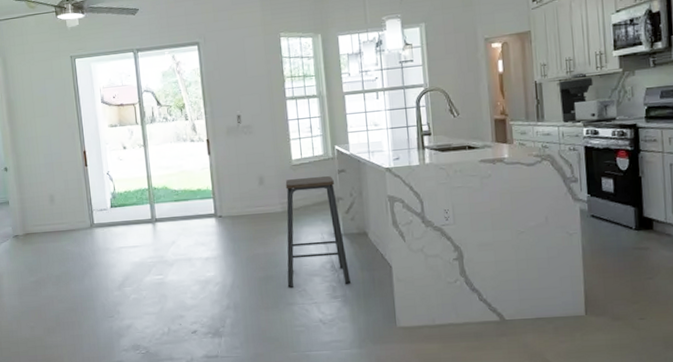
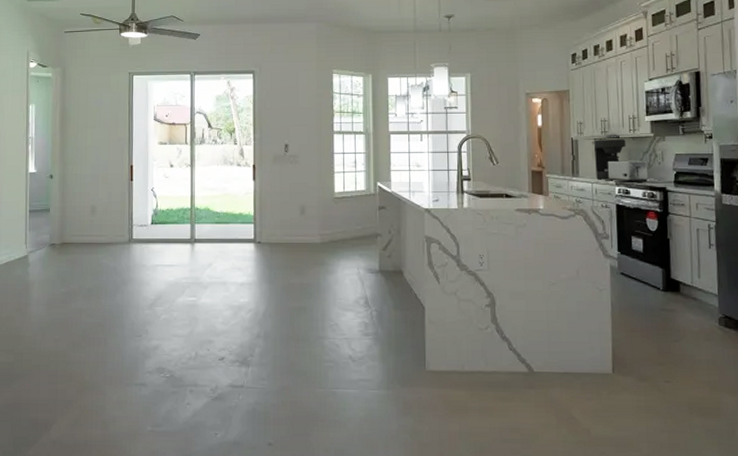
bar stool: present [285,176,350,288] -> none [320,212,383,322]

